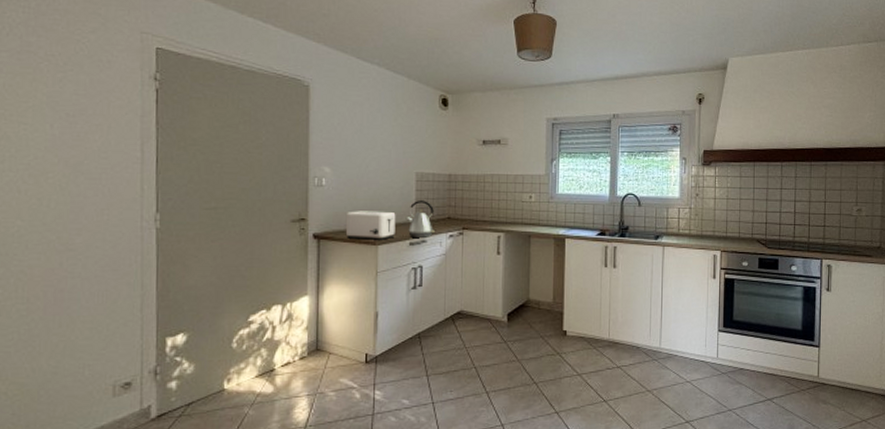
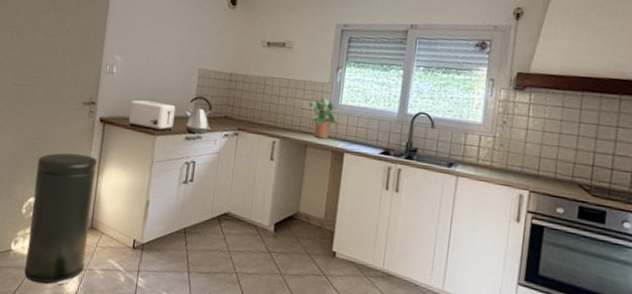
pedal bin: none [243,275,316,419] -> present [24,153,98,285]
potted plant: none [529,189,557,228] -> present [309,98,338,139]

